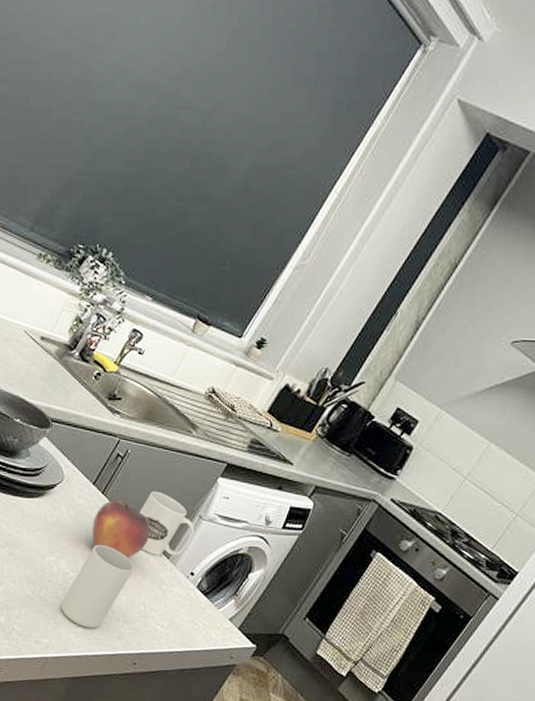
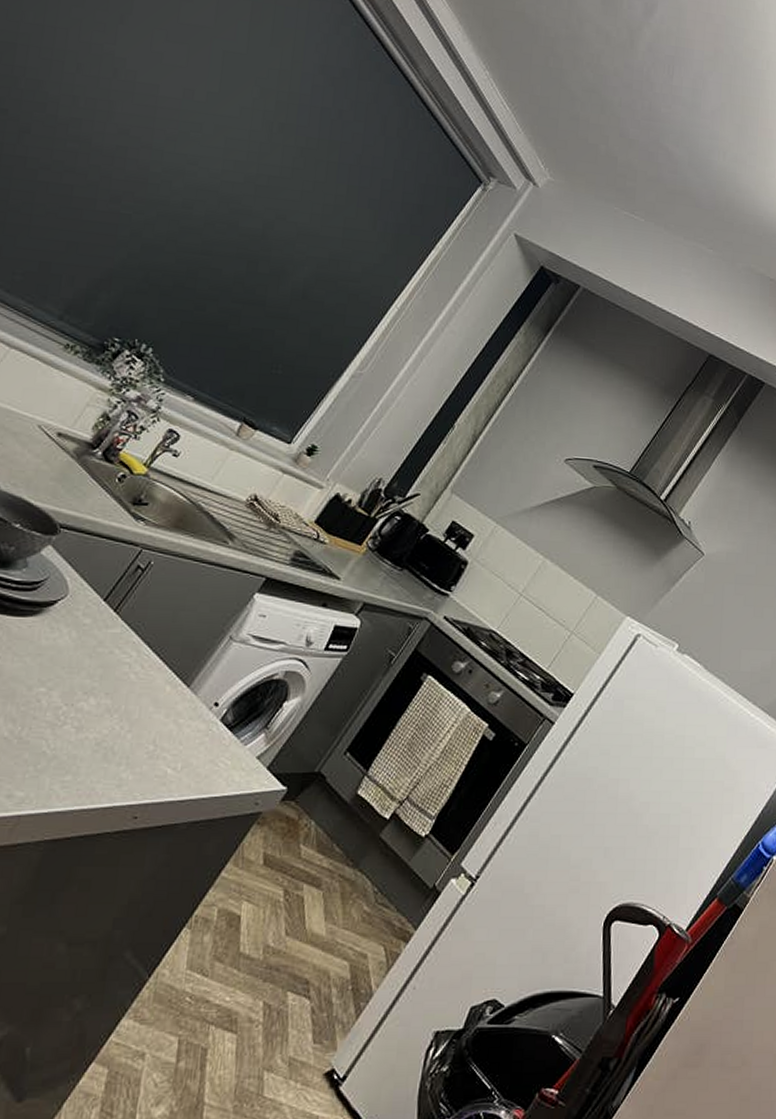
cup: present [60,544,134,629] -> none [45,671,146,776]
fruit: present [92,500,150,559] -> none [95,618,170,688]
mug: present [139,491,195,556] -> none [158,608,224,684]

